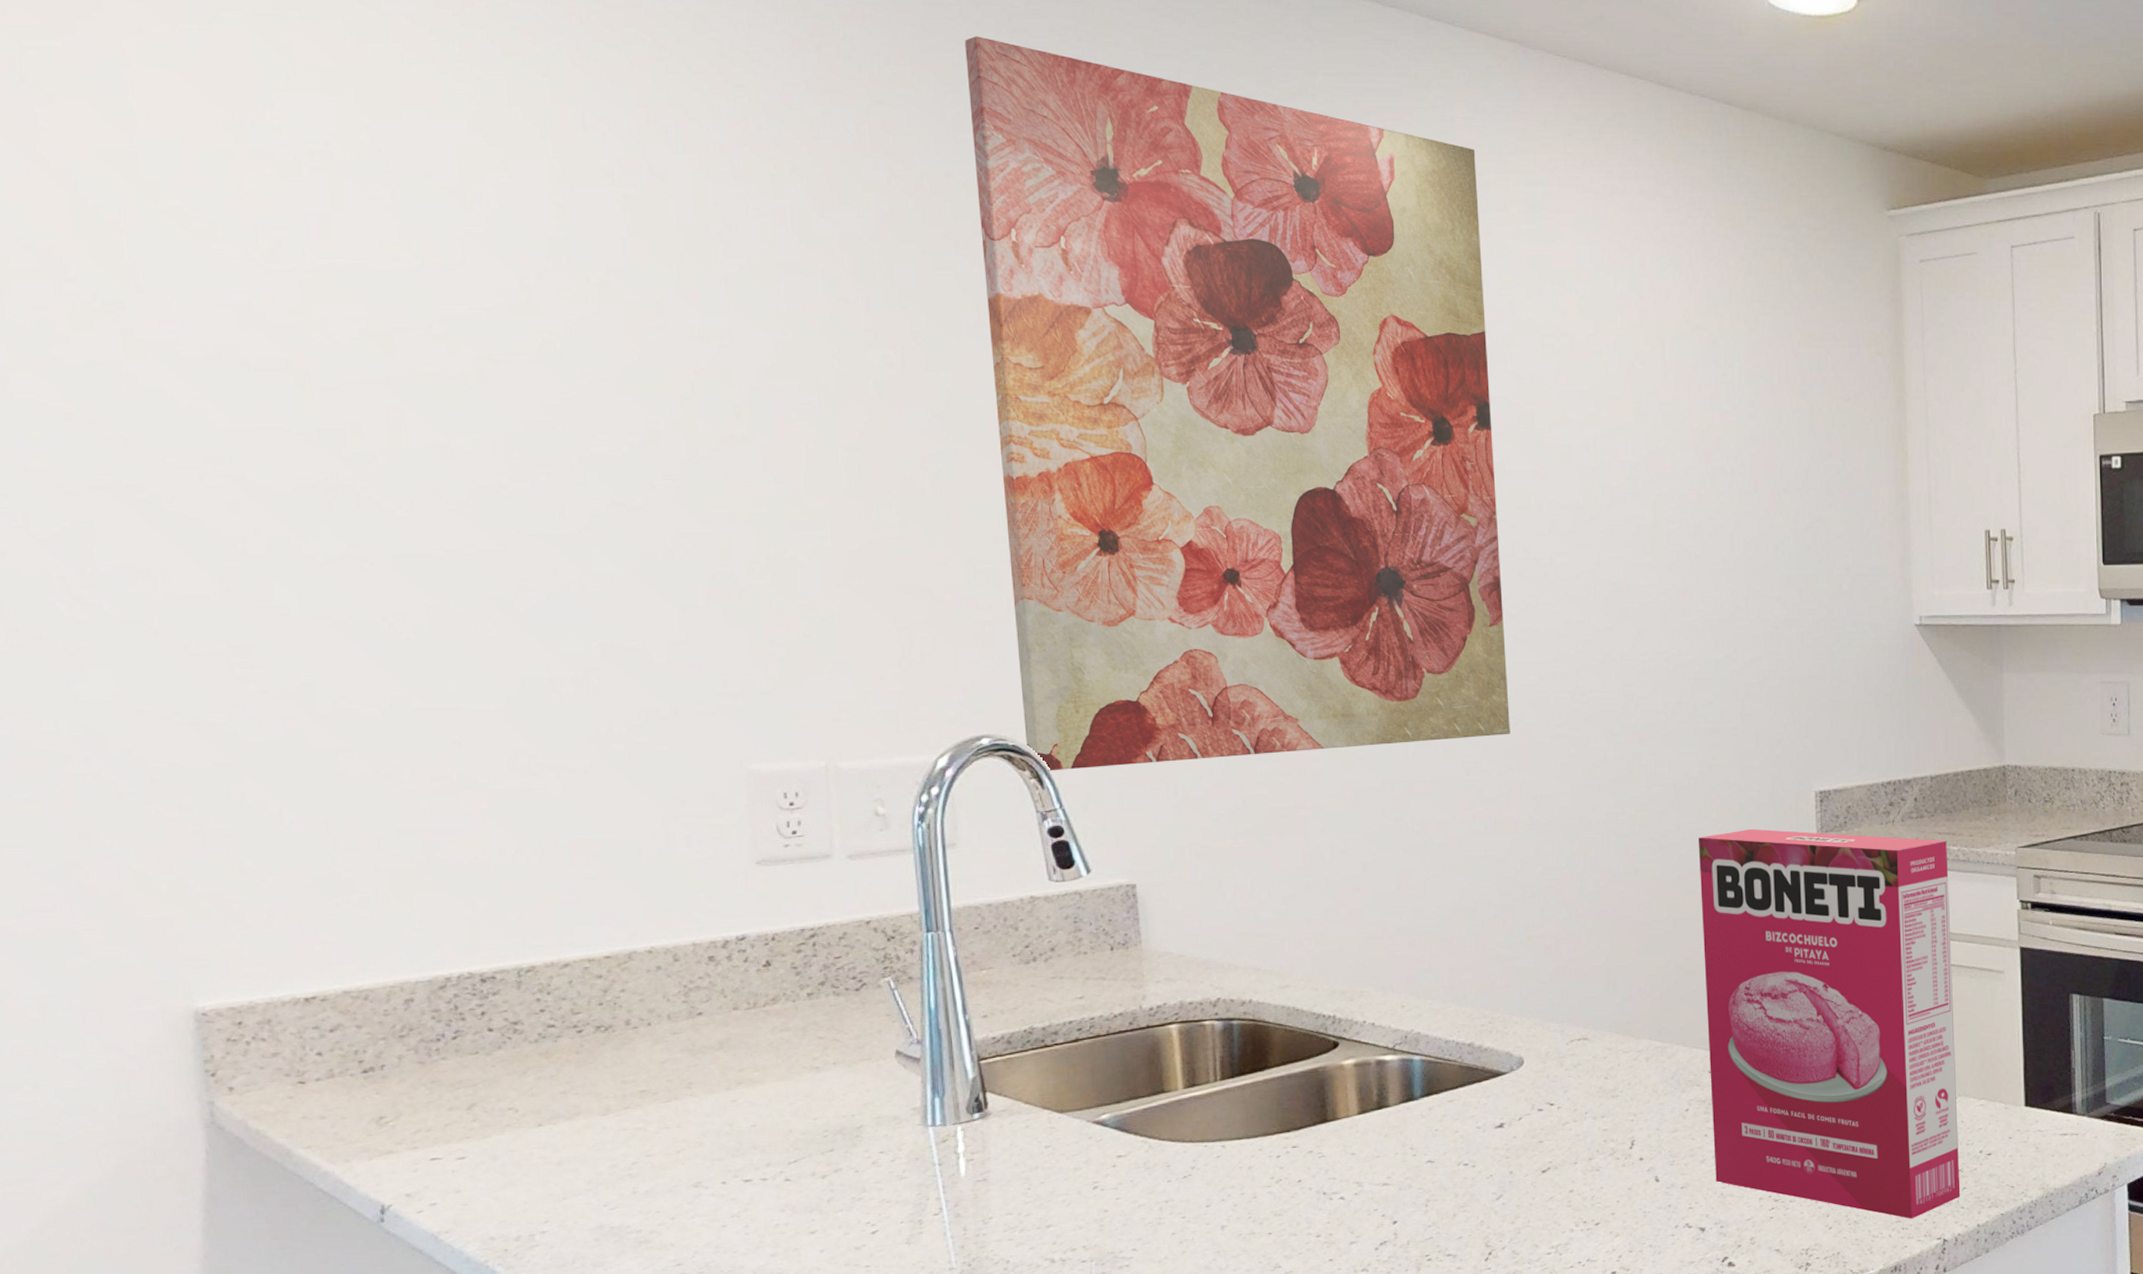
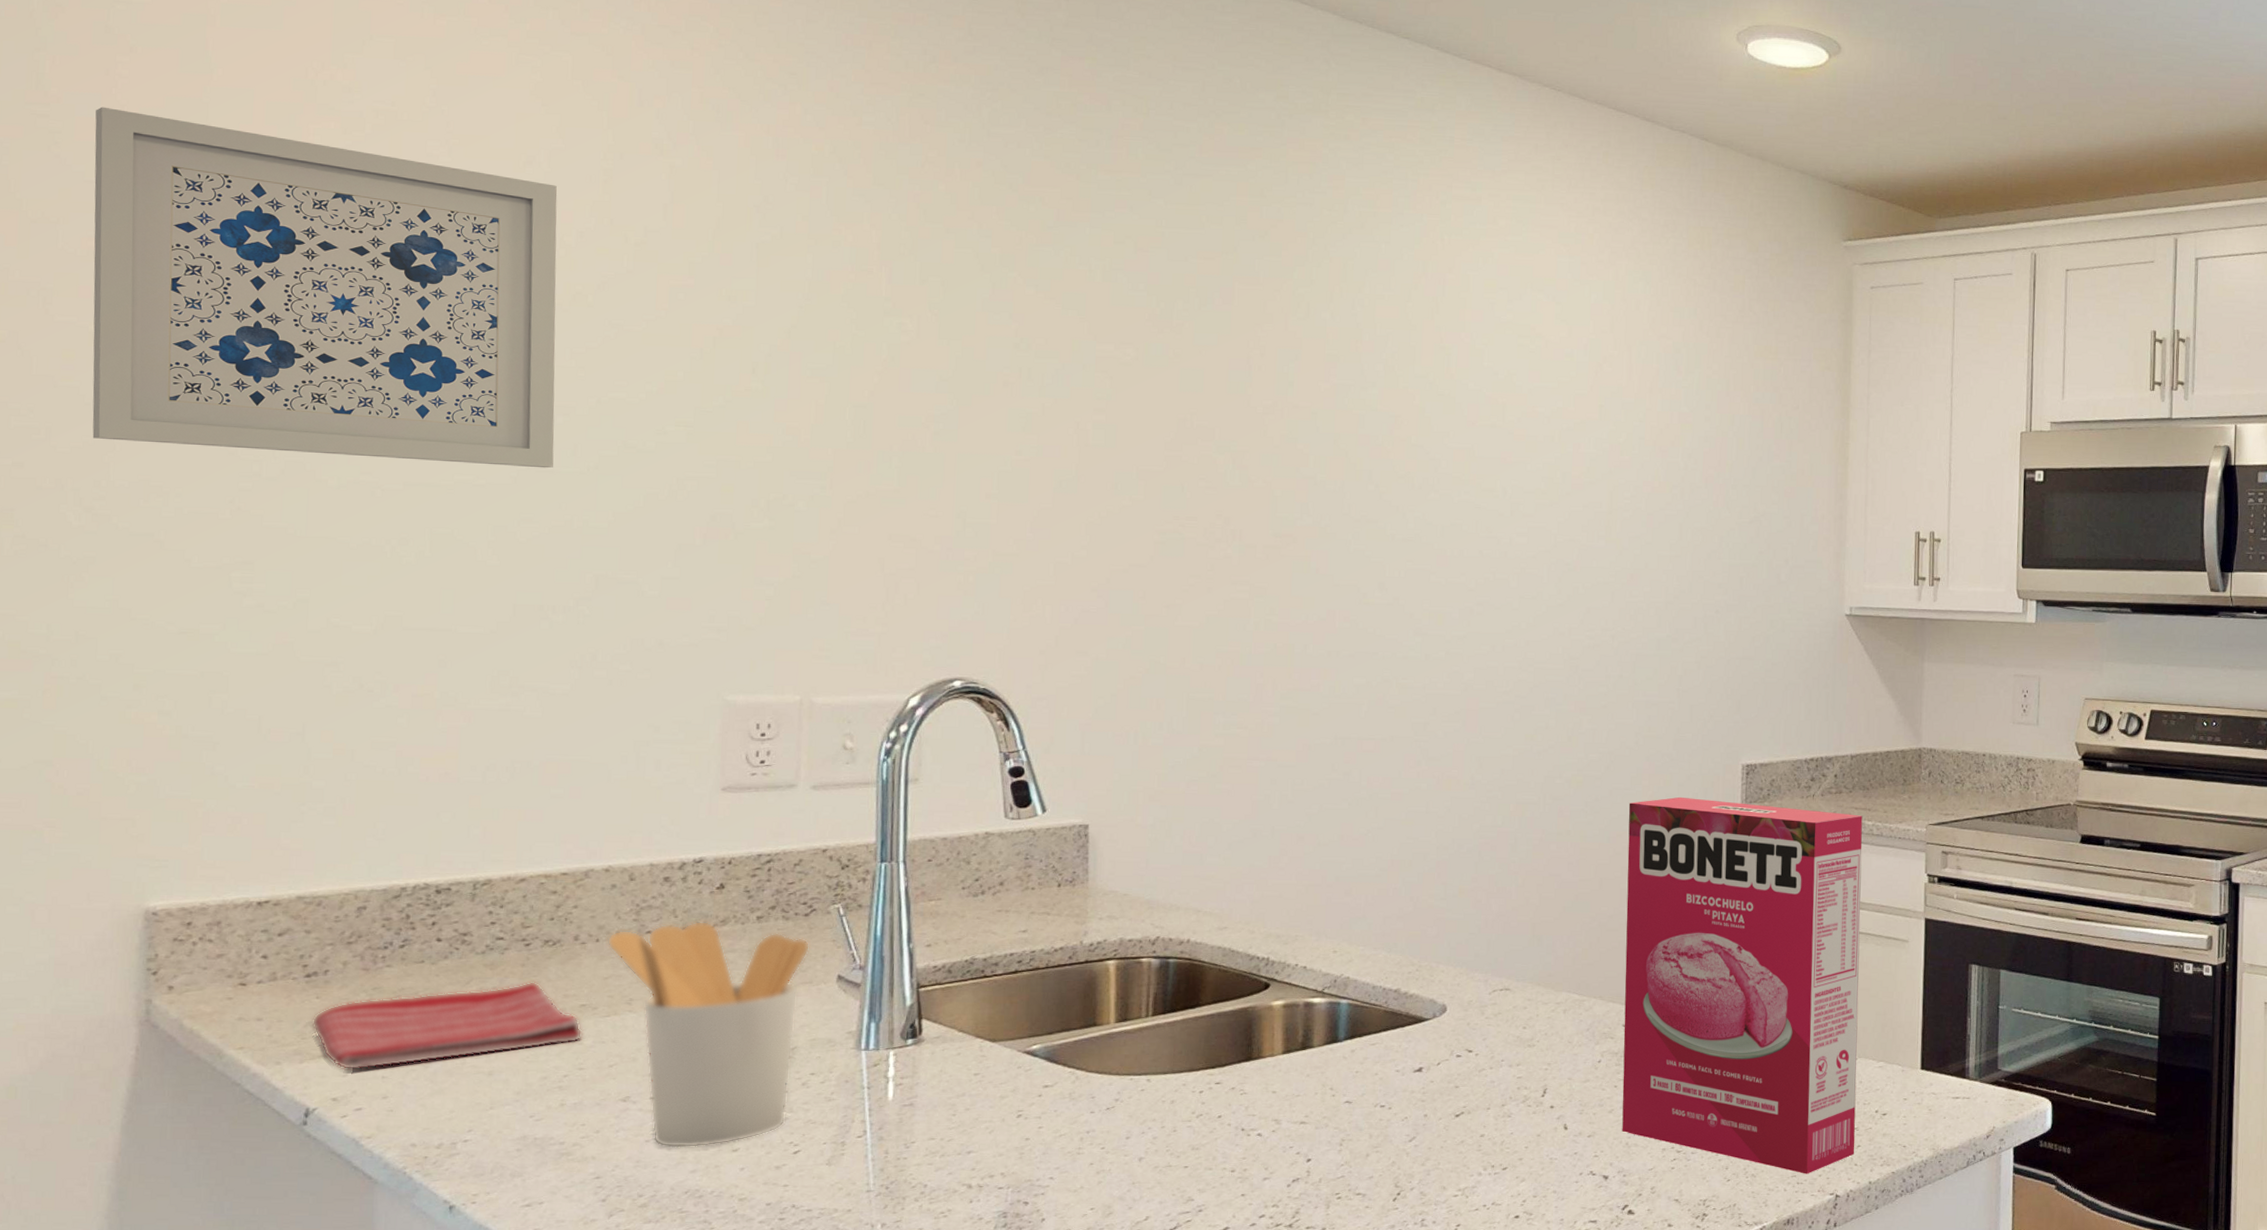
wall art: none [22,164,543,532] -> present [92,106,558,468]
dish towel: none [375,1068,646,1165] -> present [312,981,583,1070]
utensil holder: none [658,1000,865,1232] -> present [607,921,810,1148]
wall art: present [965,36,1510,771] -> none [996,42,1471,715]

